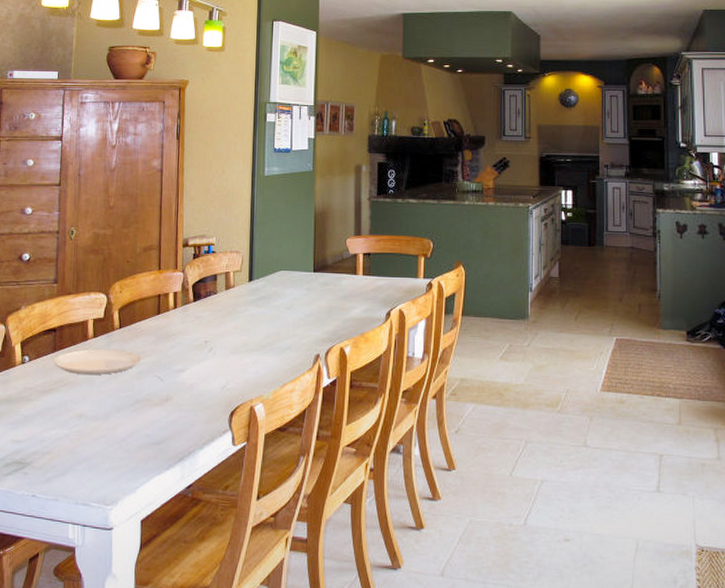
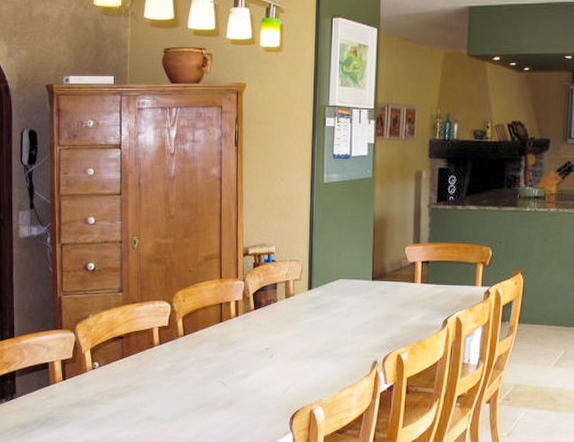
plate: present [53,348,141,375] -> none [122,355,205,381]

